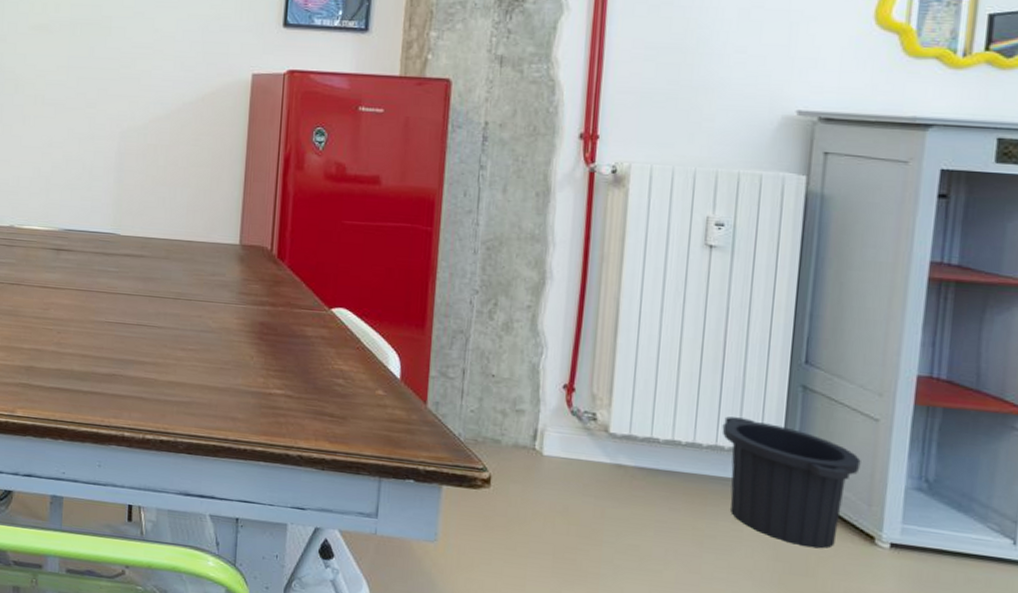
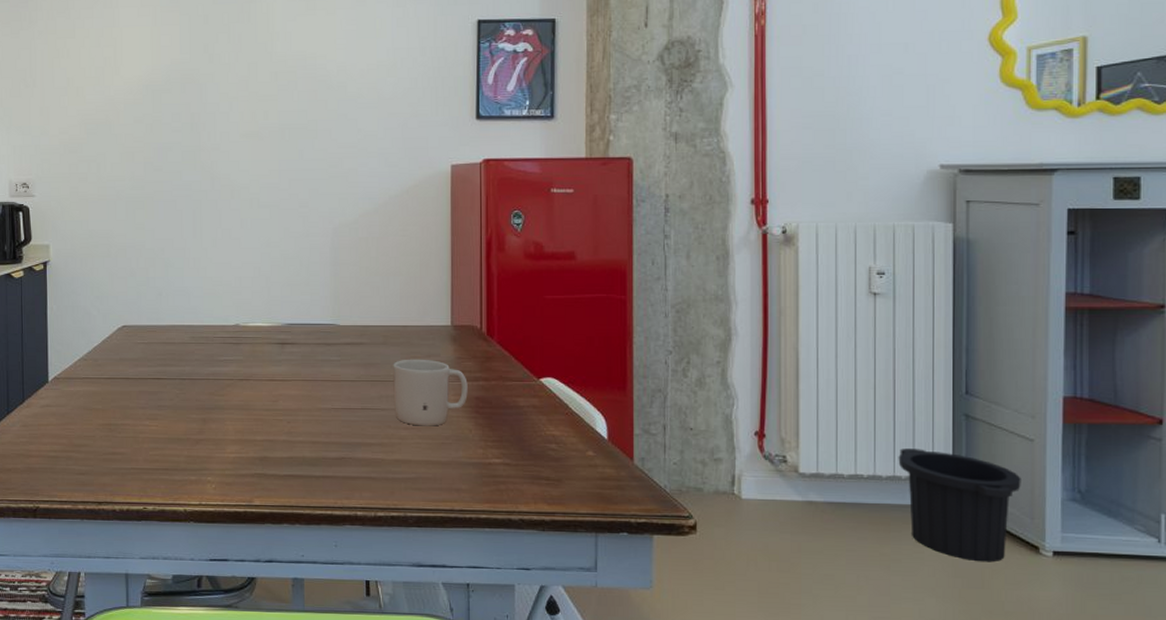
mug: none [172,276,253,350] -> present [393,359,468,426]

